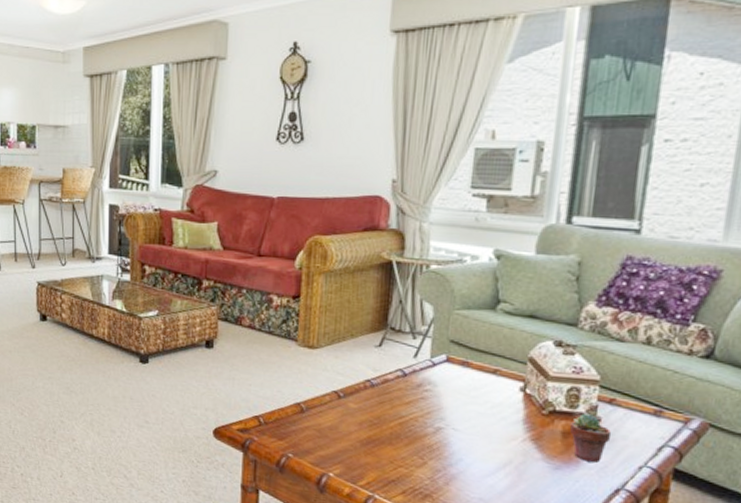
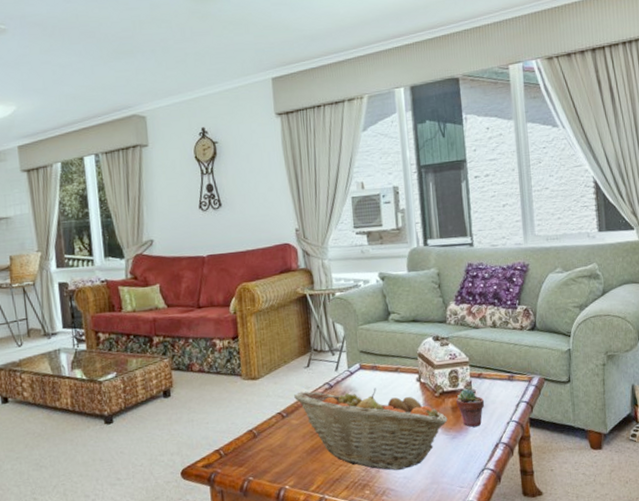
fruit basket: none [357,372,554,490] -> present [294,388,448,470]

